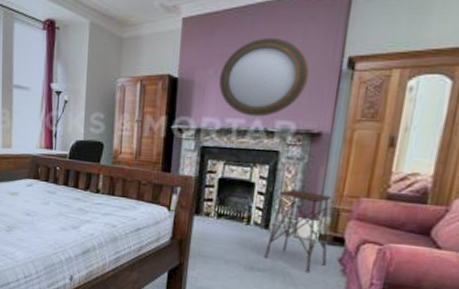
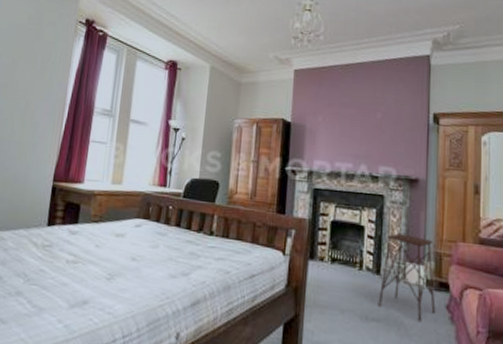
home mirror: present [219,37,310,117] -> none [328,92,404,163]

